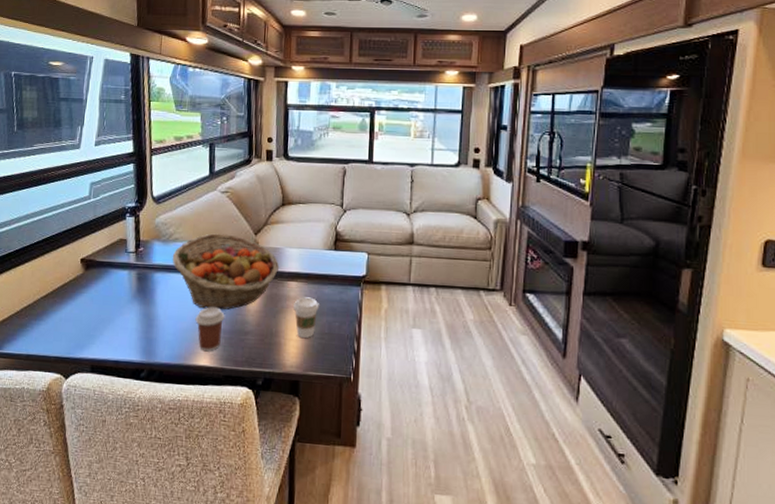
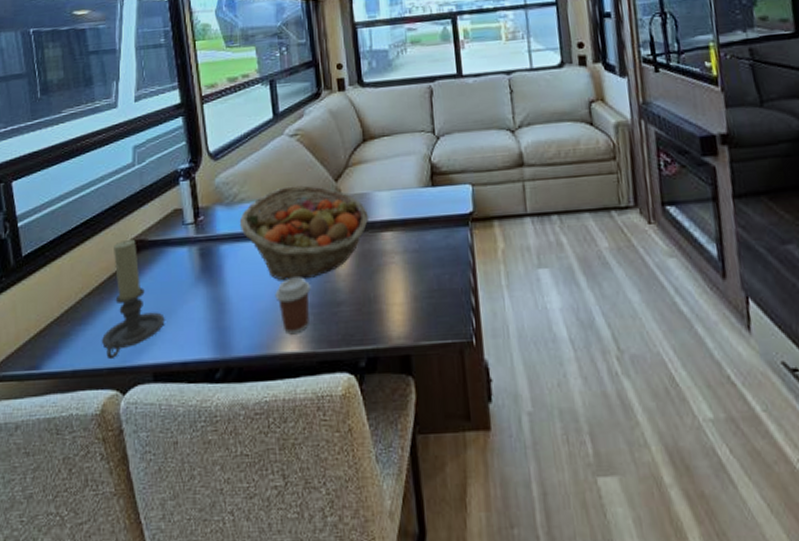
candle holder: none [51,257,104,351] -> present [101,238,165,360]
coffee cup: present [293,297,319,338] -> none [392,248,423,300]

